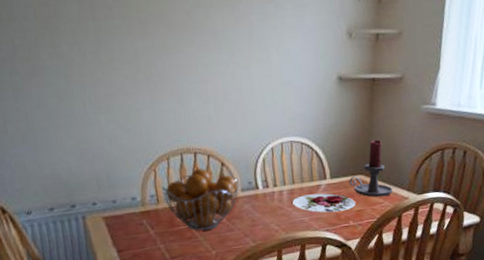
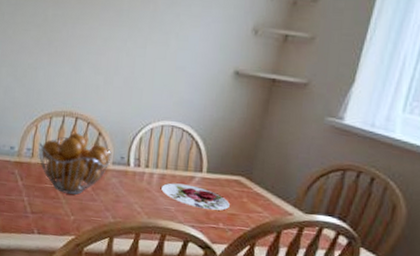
candle holder: present [349,139,393,198] -> none [227,143,276,207]

